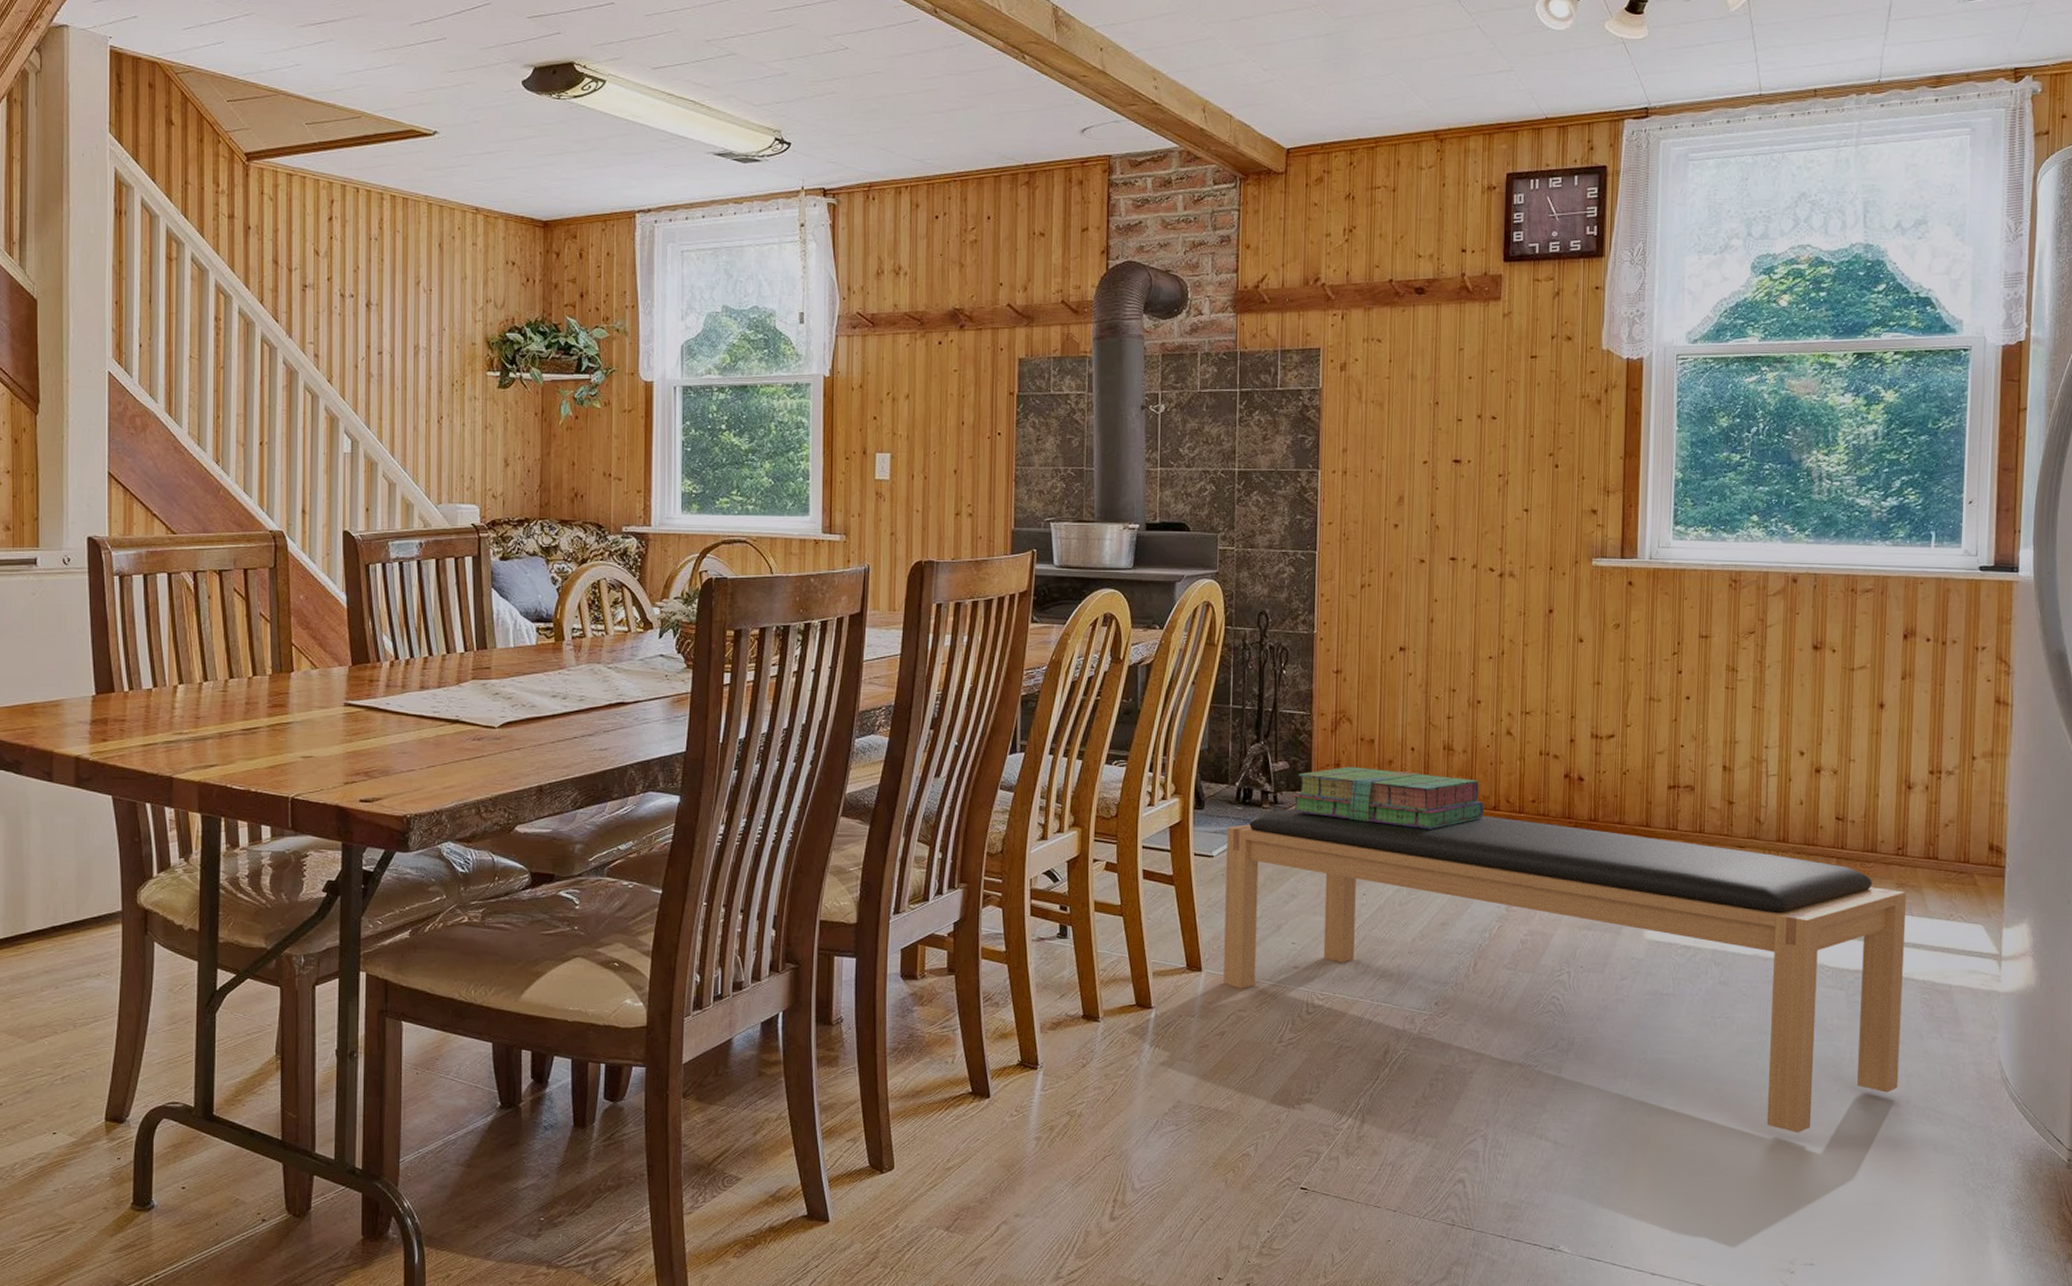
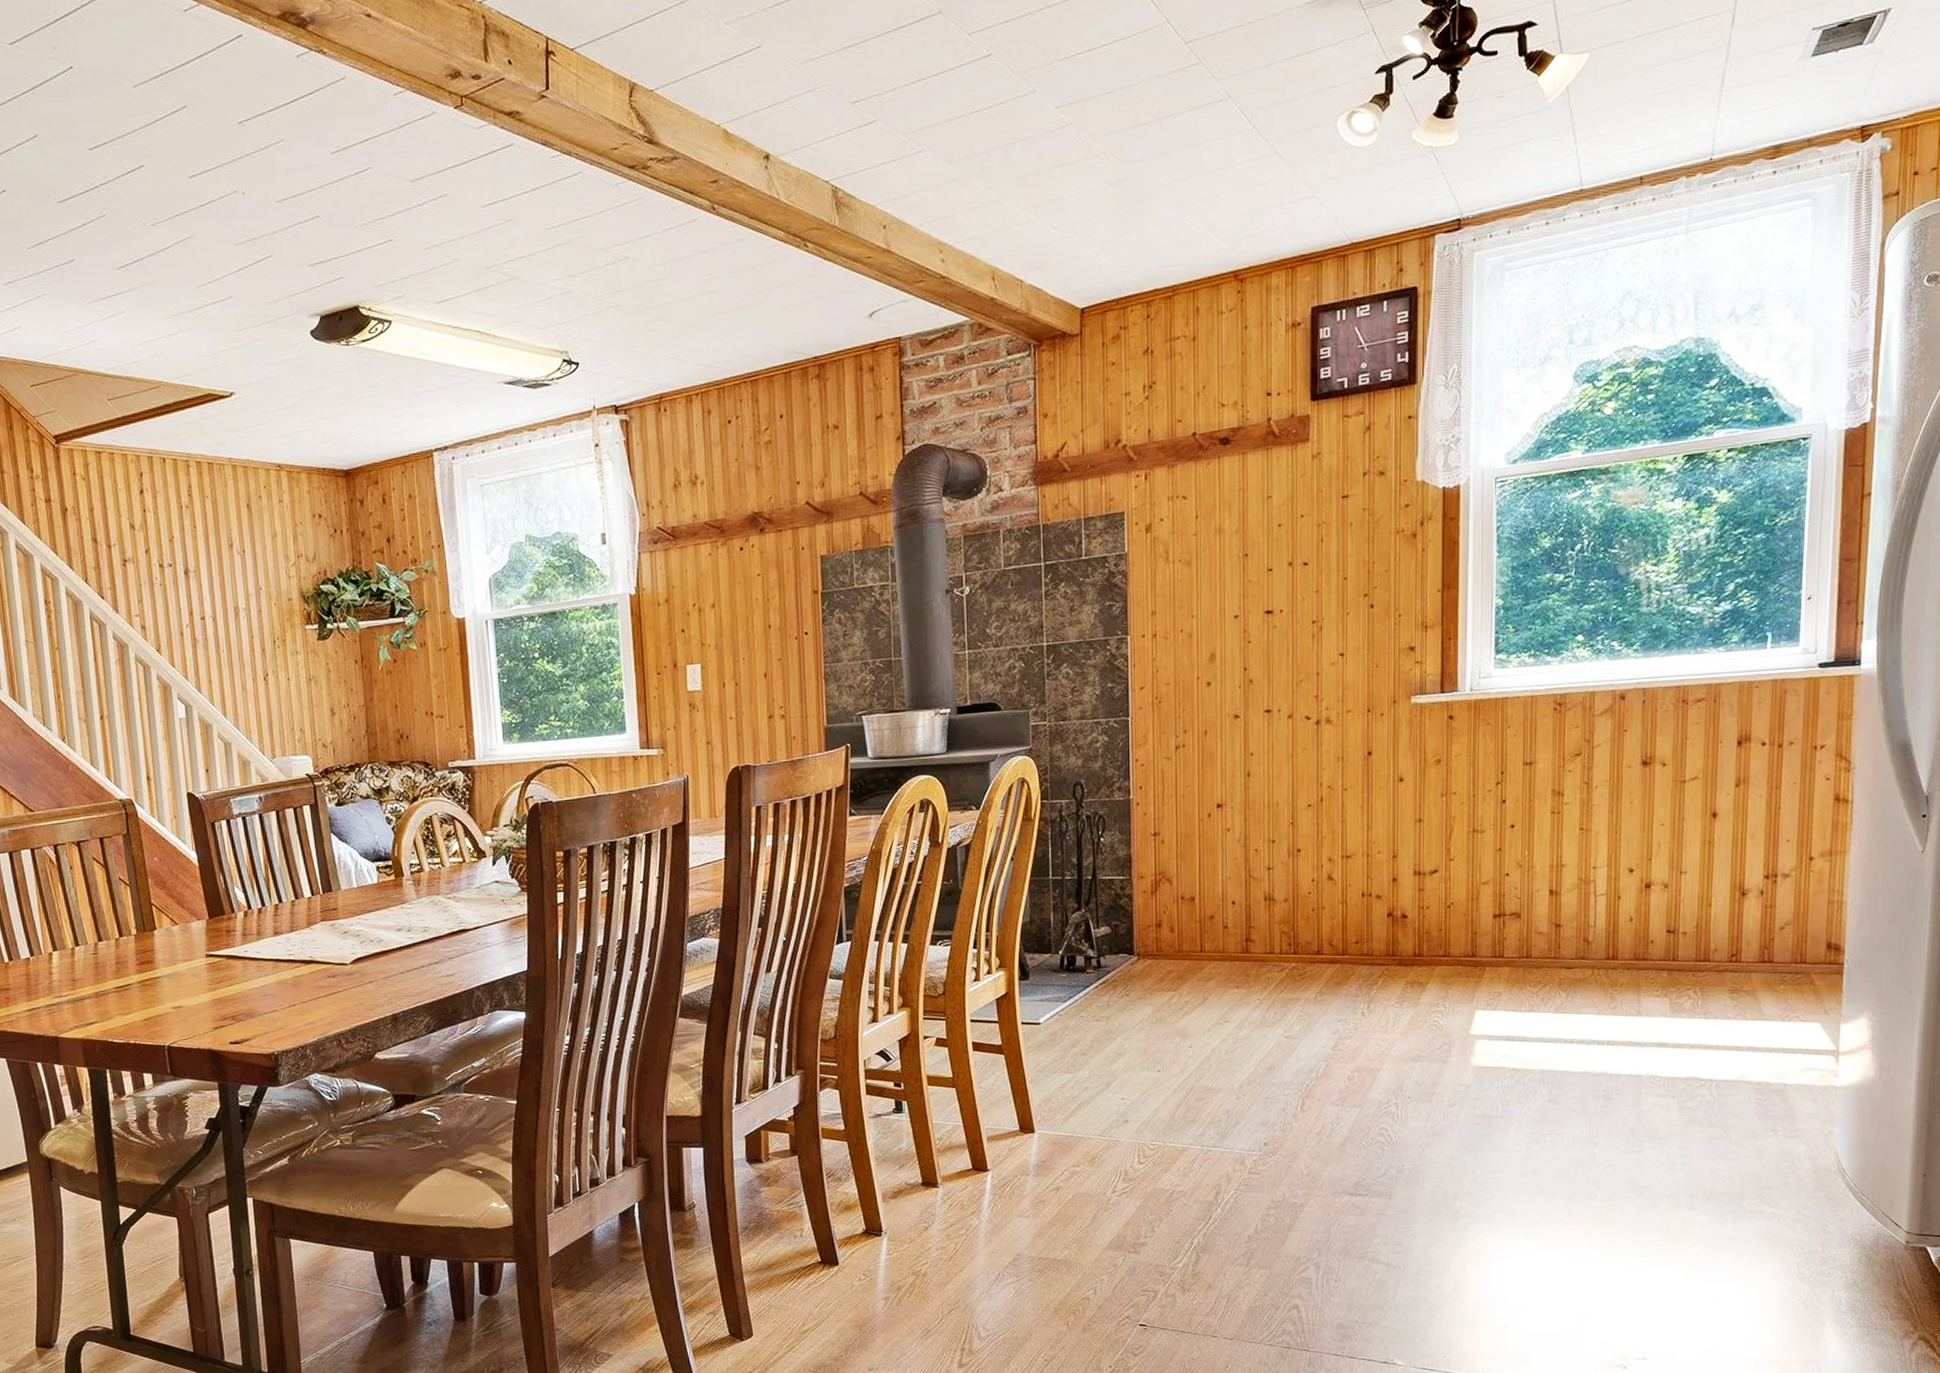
bench: present [1223,808,1906,1134] -> none [1053,960,1740,1238]
stack of books: present [1292,766,1484,829] -> none [1116,925,1307,979]

